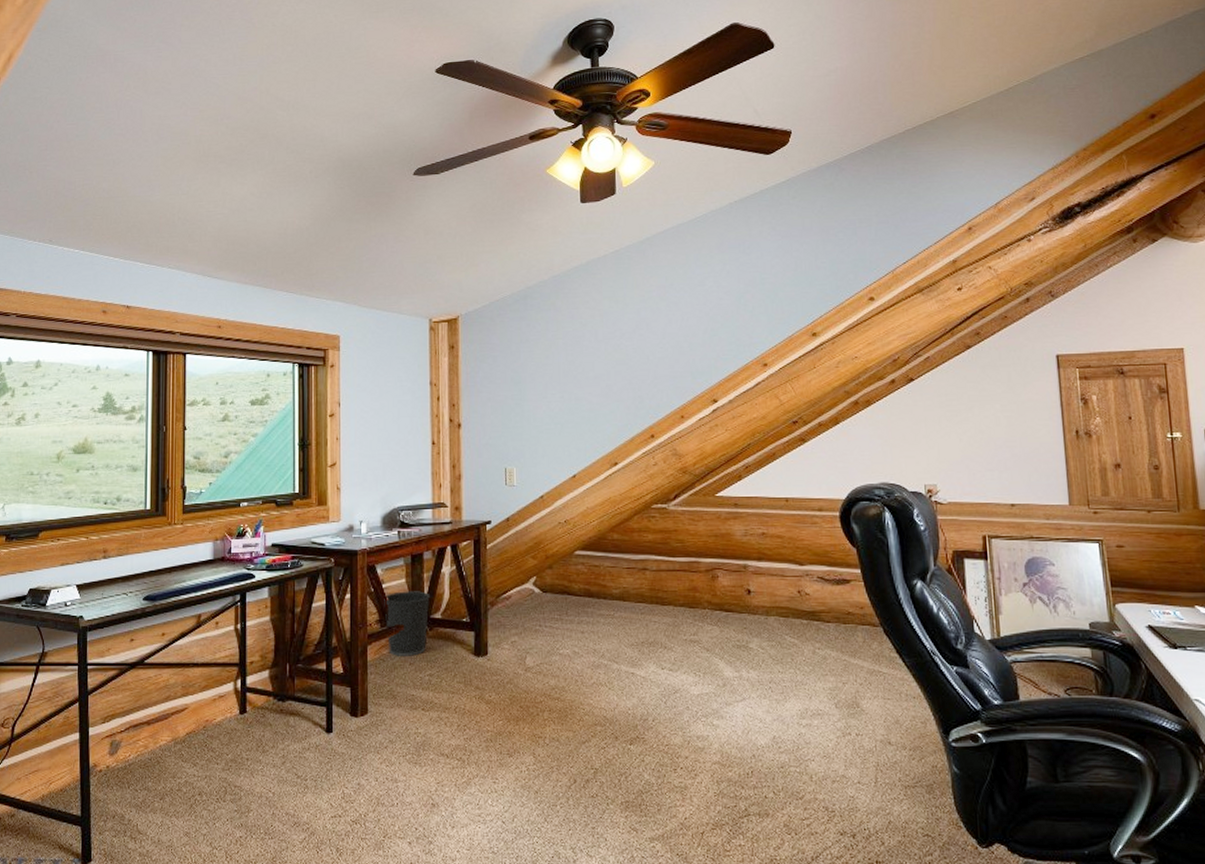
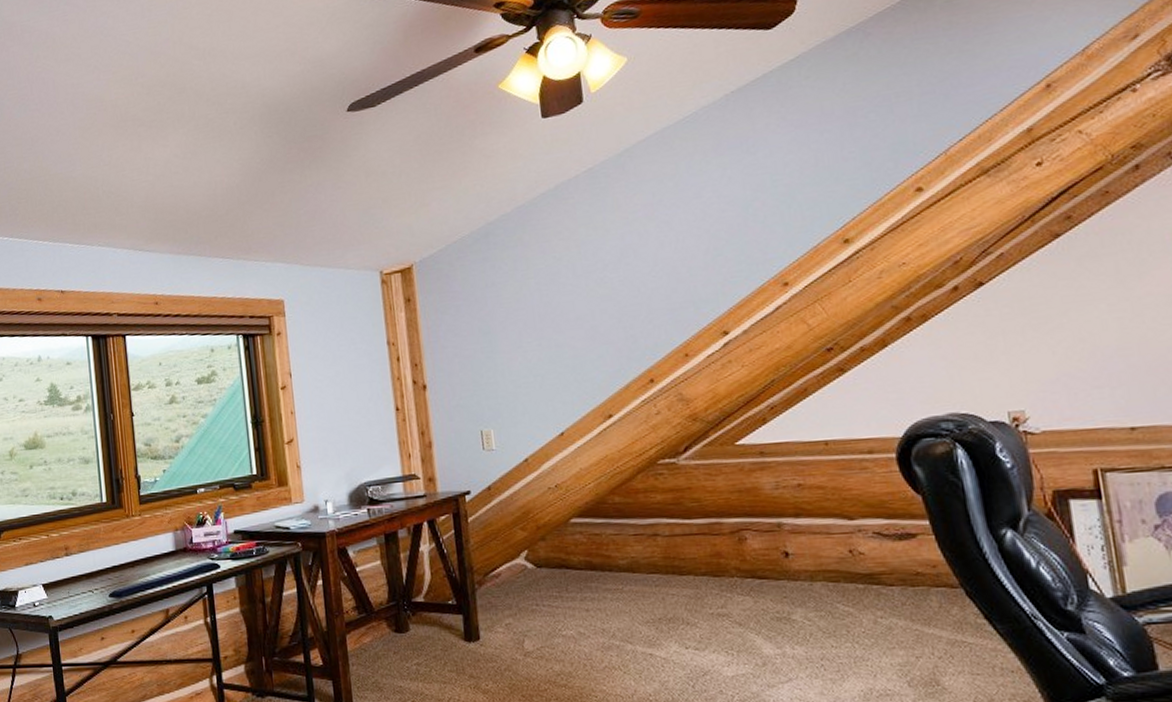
wastebasket: present [384,591,430,656] -> none [359,573,410,645]

